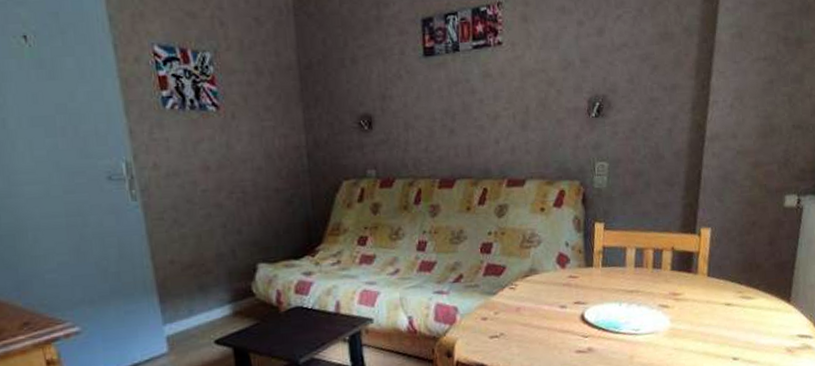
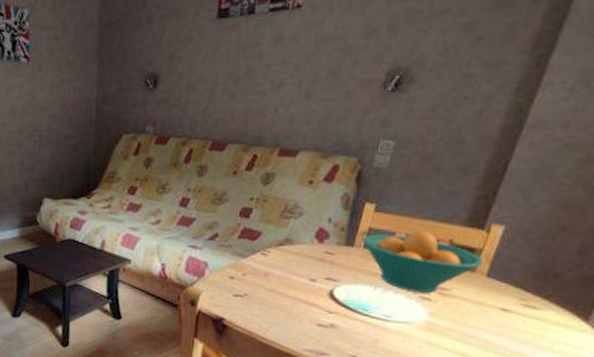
fruit bowl: none [599,242,703,302] -> present [362,230,484,294]

